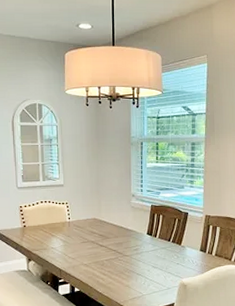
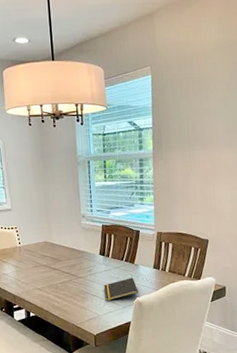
notepad: none [150,259,184,282] -> present [104,277,138,302]

